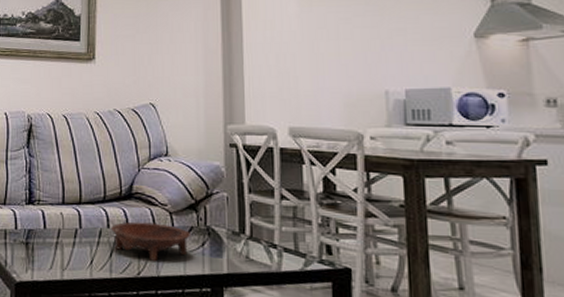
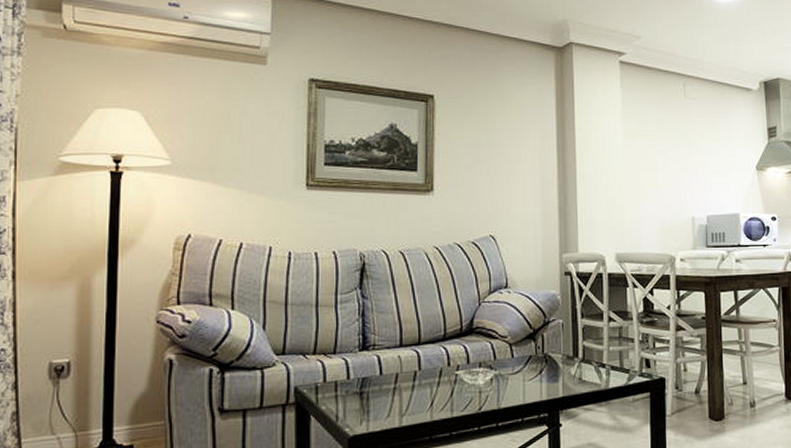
bowl: present [111,221,190,261] -> none [452,355,529,394]

